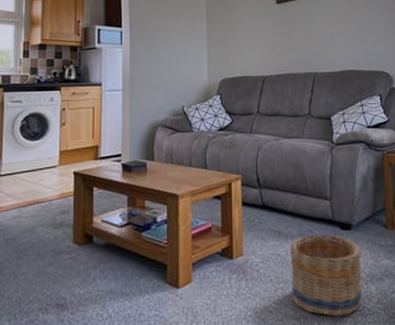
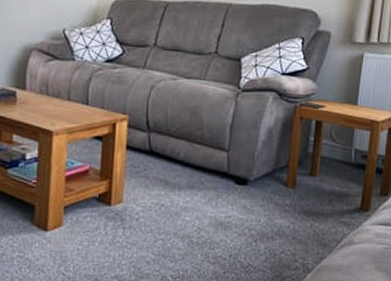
basket: present [290,234,362,317] -> none [172,187,255,272]

